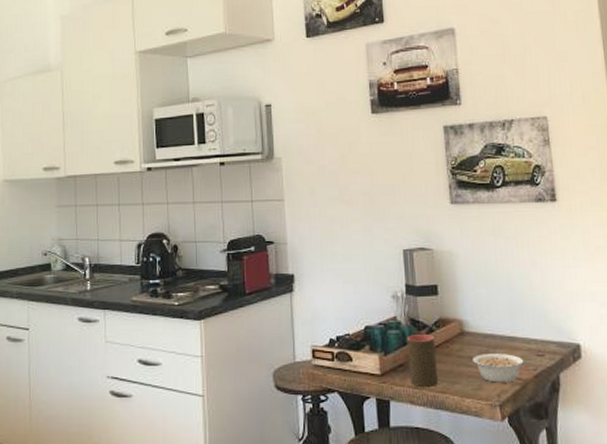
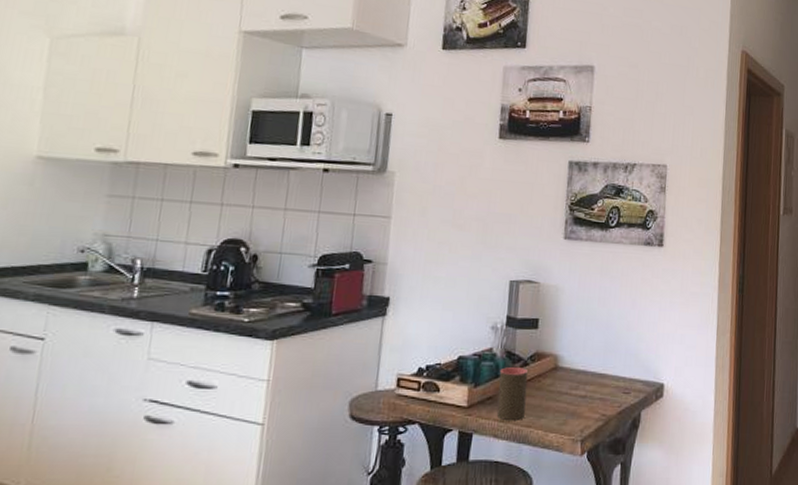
legume: present [473,354,524,383] -> none [562,389,610,419]

